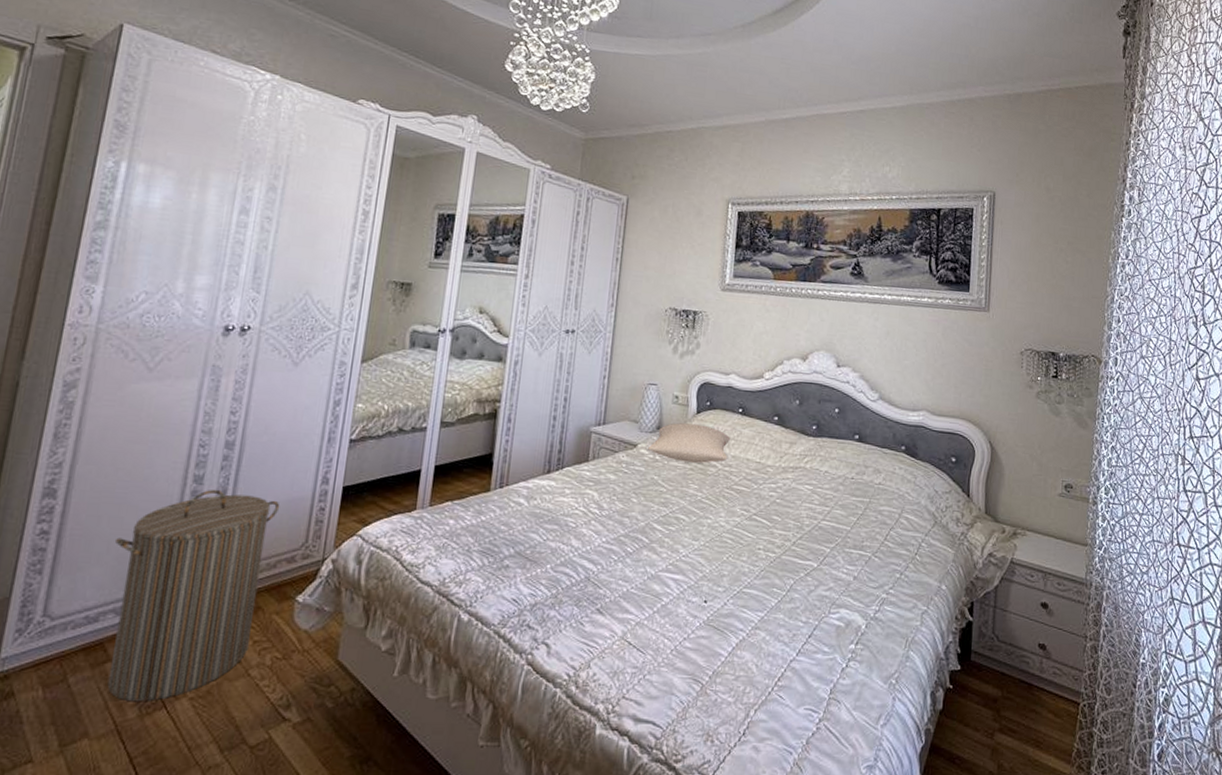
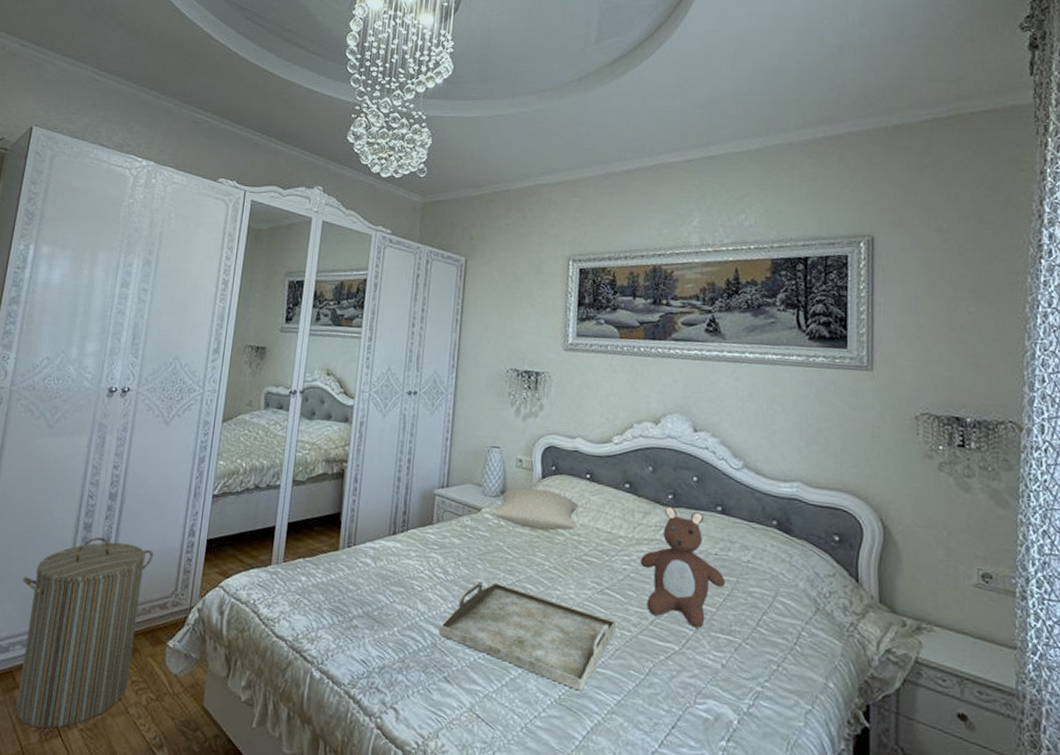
serving tray: none [592,515,762,611] -> present [439,582,616,692]
teddy bear: none [785,436,859,546] -> present [640,506,725,628]

